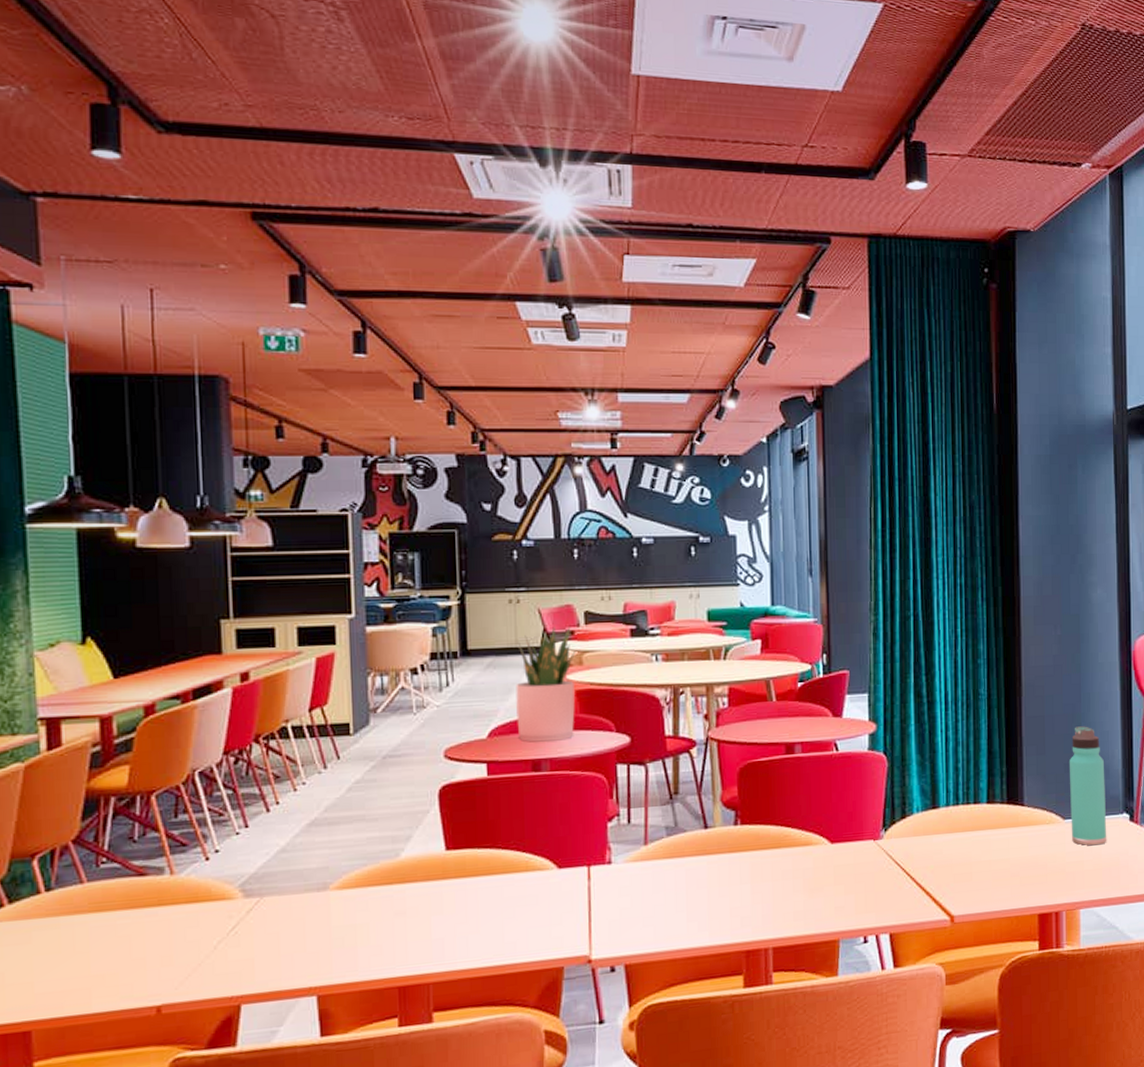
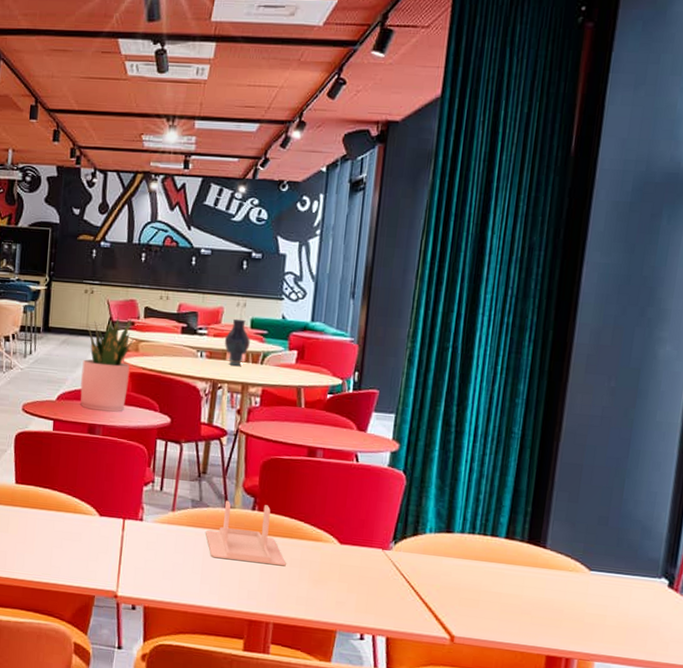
vase: none [680,612,709,665] -> present [224,318,250,366]
napkin holder: none [685,816,778,889] -> present [205,500,286,566]
thermos bottle: present [1069,726,1107,846] -> none [595,481,647,604]

